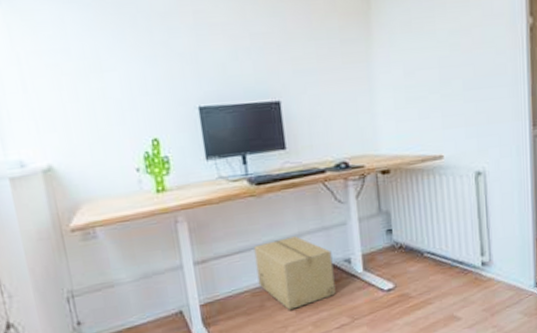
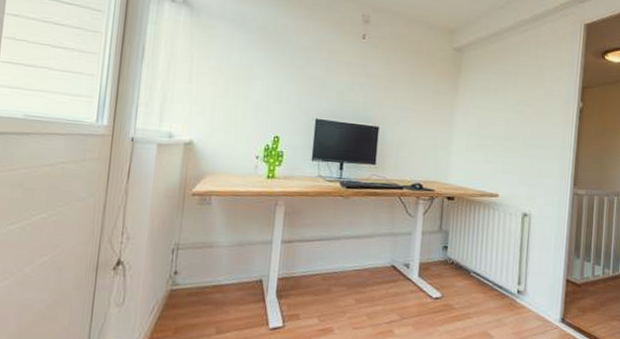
cardboard box: present [254,236,336,310] -> none [330,236,395,298]

